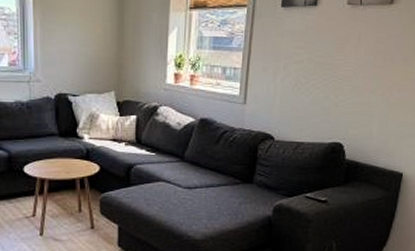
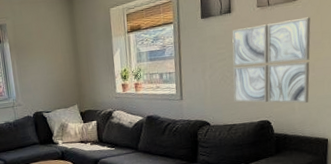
wall art: none [306,26,405,128] -> present [232,17,311,103]

